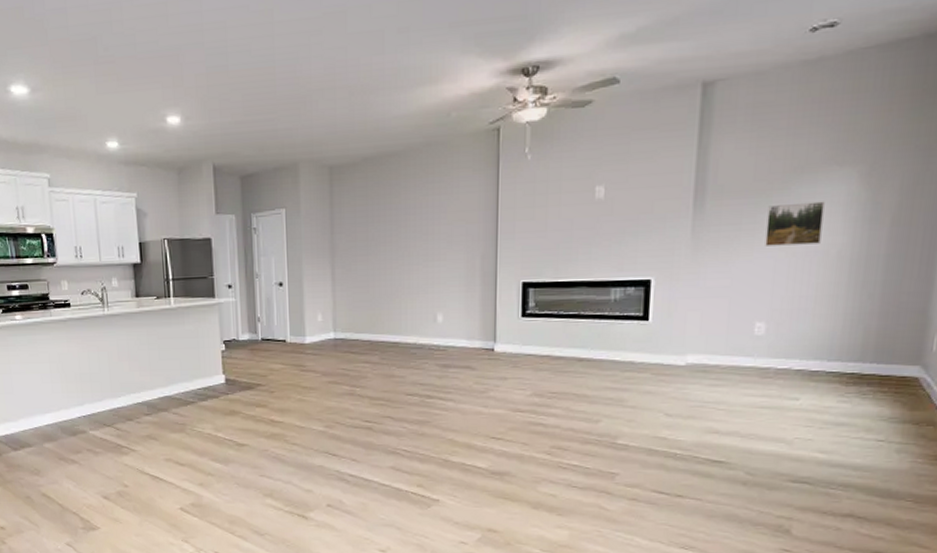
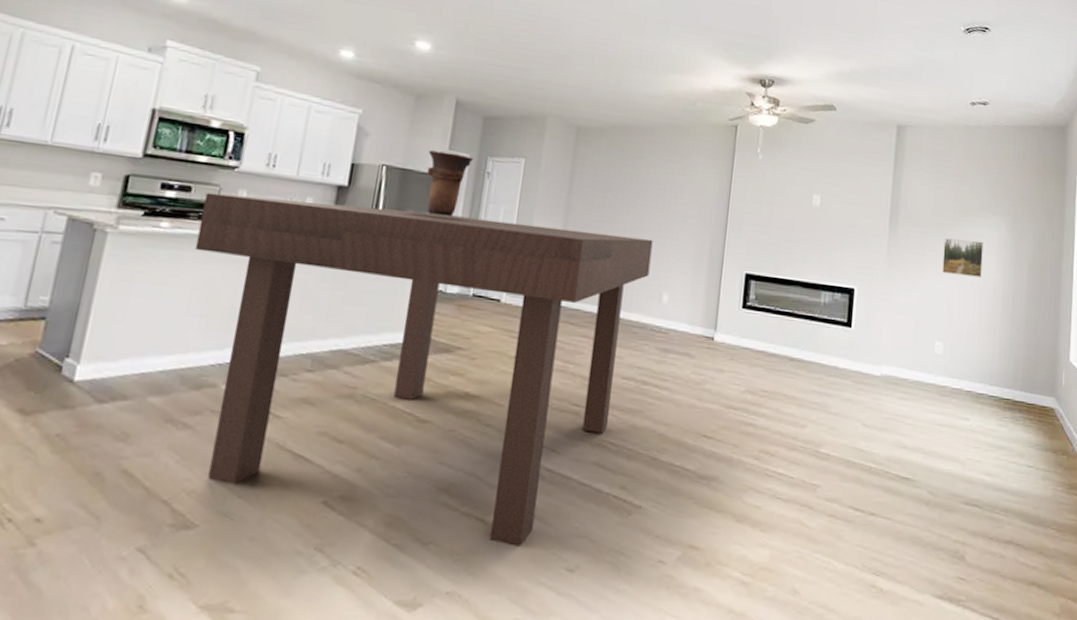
dining table: none [39,264,421,535] -> present [195,192,653,547]
vase: none [191,216,244,277] -> present [406,150,474,219]

